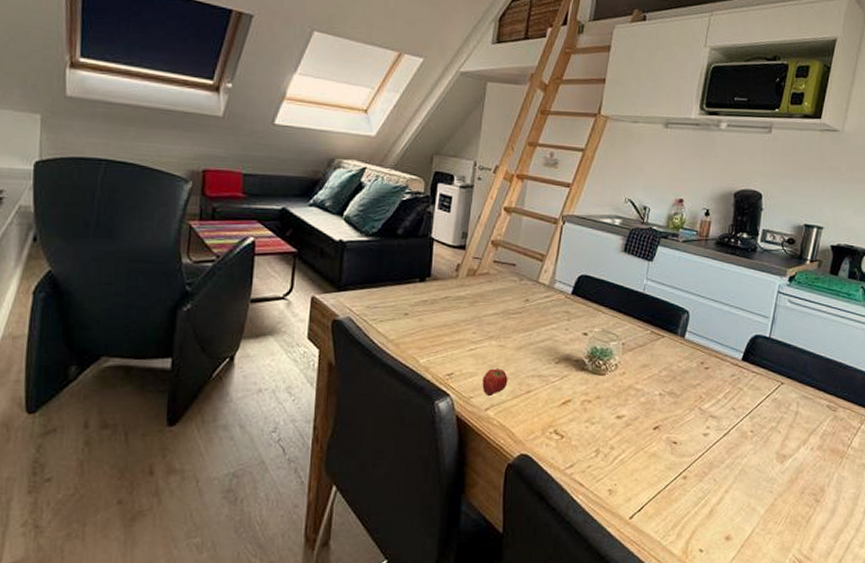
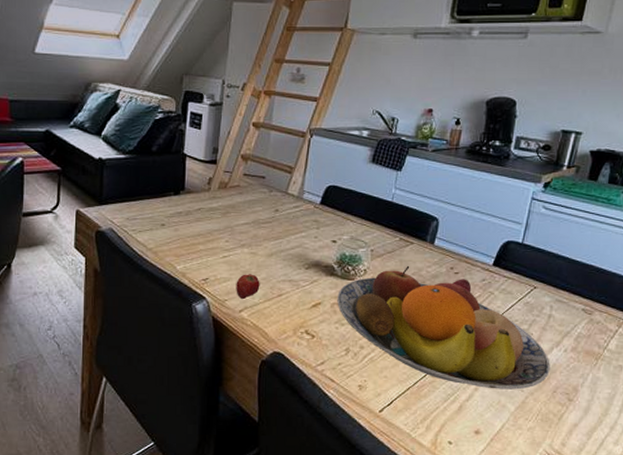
fruit bowl: none [587,360,798,491] -> present [337,265,550,390]

